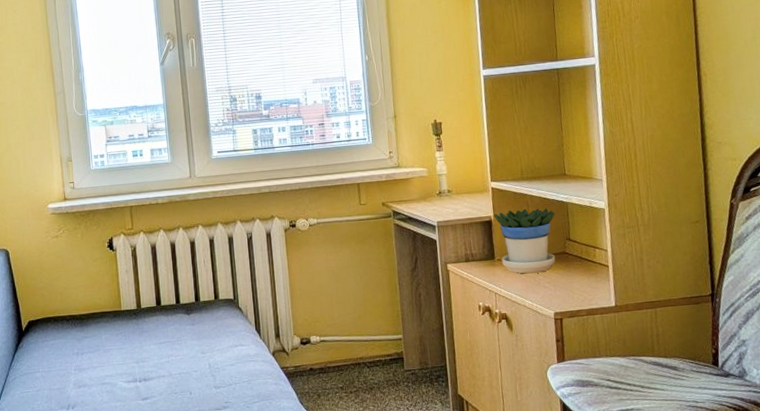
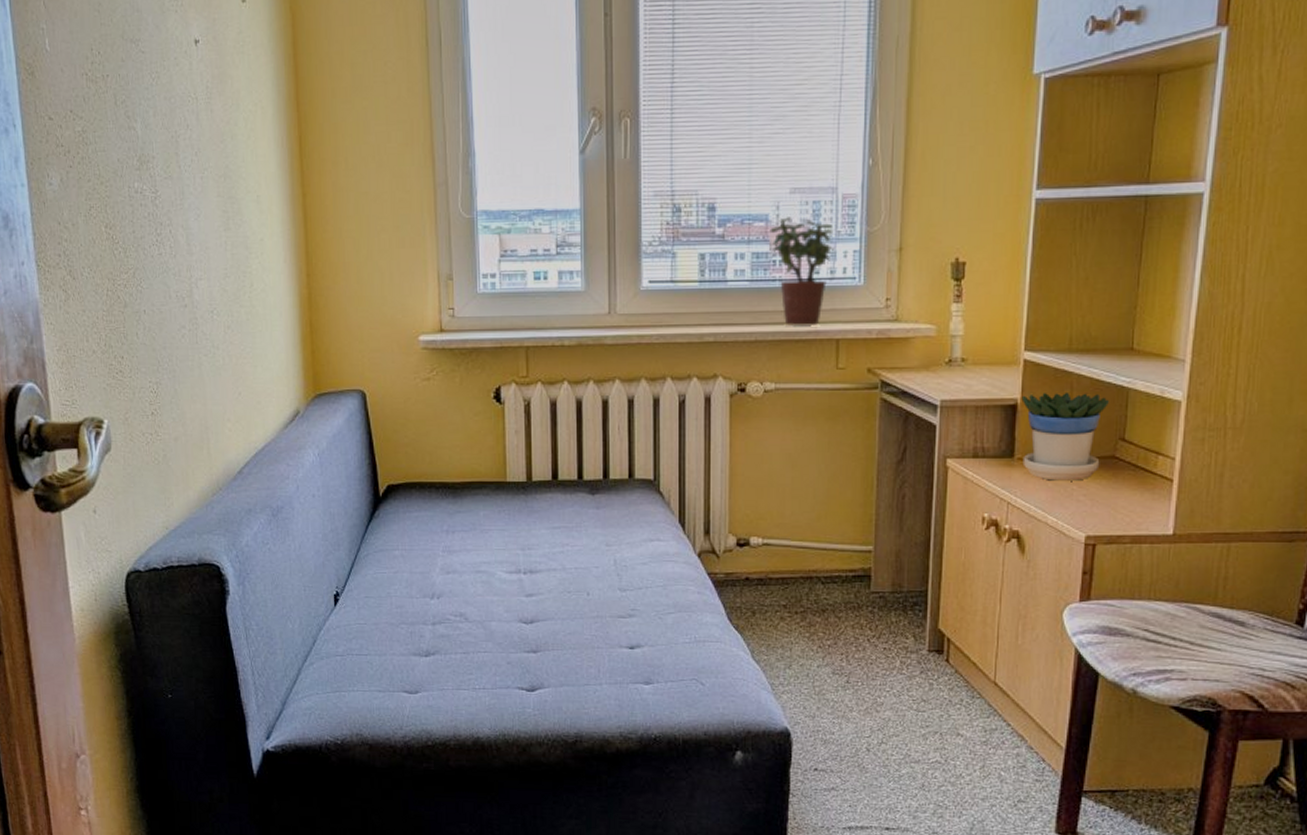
potted plant: none [301,99,349,177] -> present [770,217,835,327]

